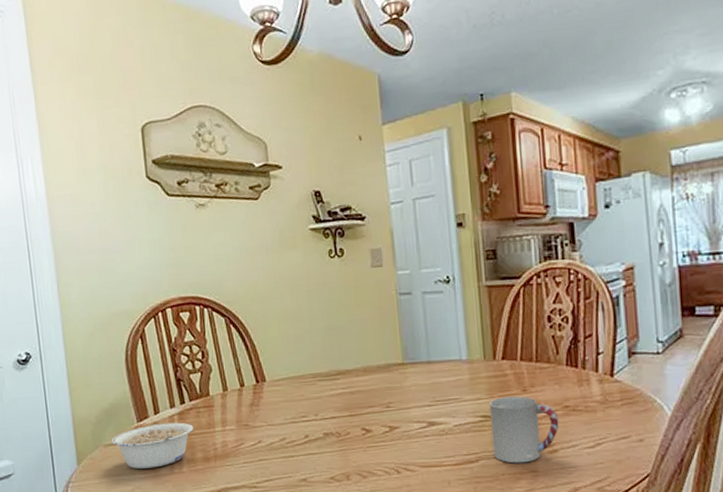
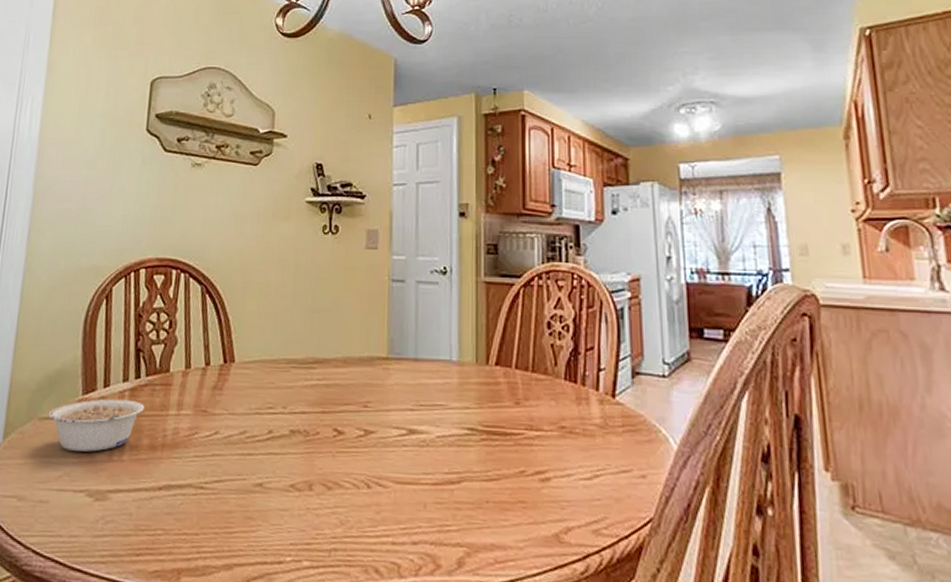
cup: present [490,396,560,464] -> none [478,408,554,491]

